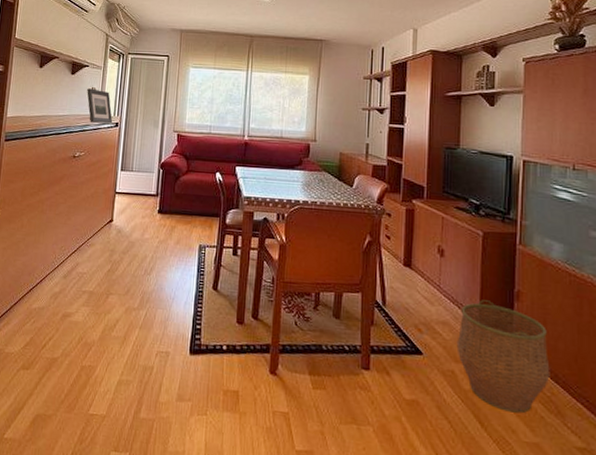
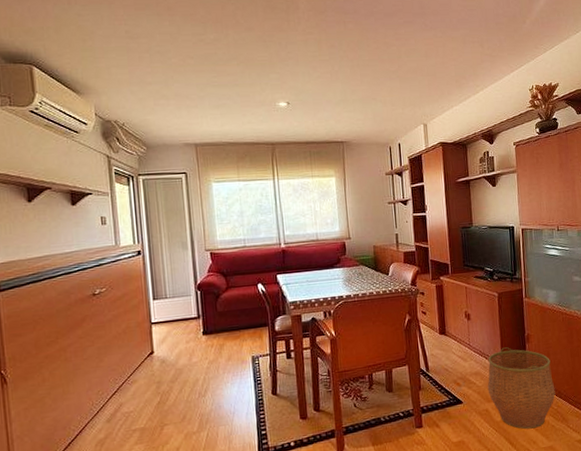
picture frame: present [87,88,113,124] -> none [95,217,134,255]

